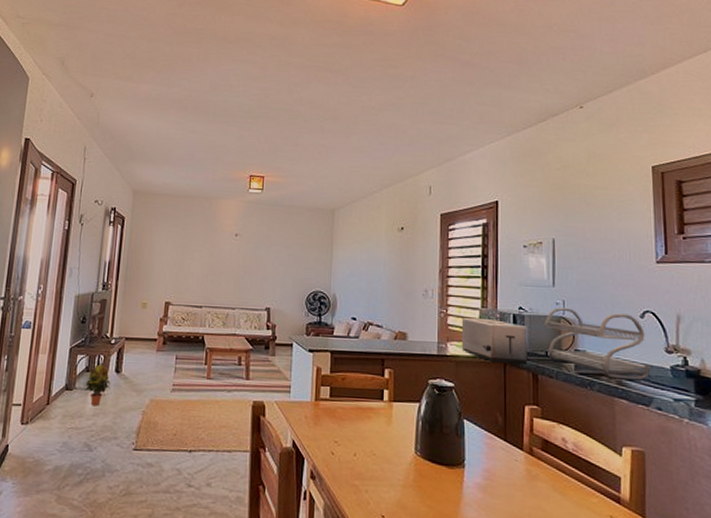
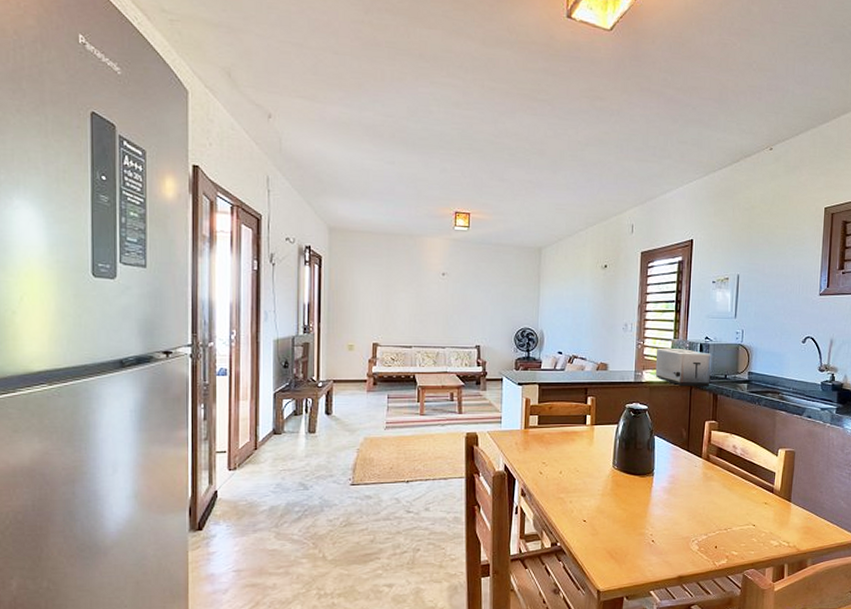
potted plant: present [83,363,111,406] -> none [293,406,322,448]
dish rack: present [544,307,651,381] -> none [725,336,806,395]

